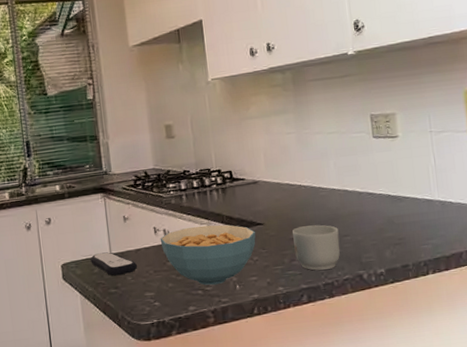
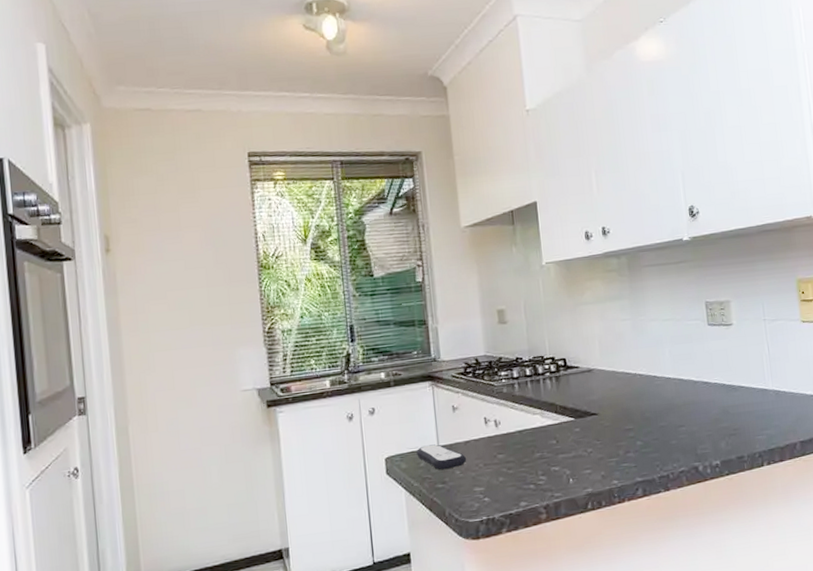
cereal bowl: present [160,224,256,286] -> none [490,415,590,479]
mug: present [292,224,340,271] -> none [627,414,676,463]

